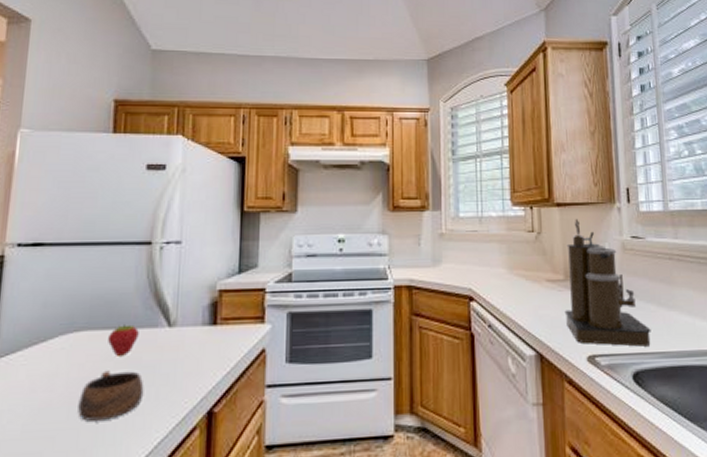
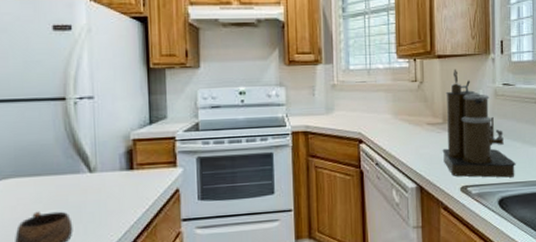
fruit: present [108,324,139,358] -> none [35,171,63,200]

